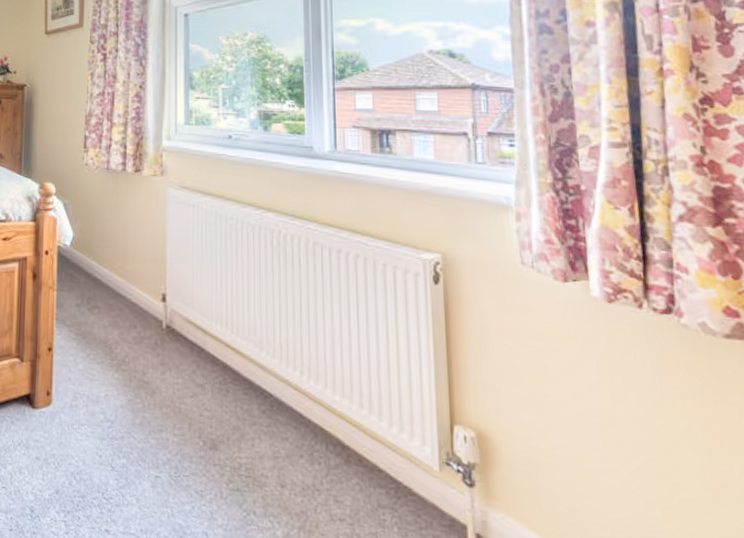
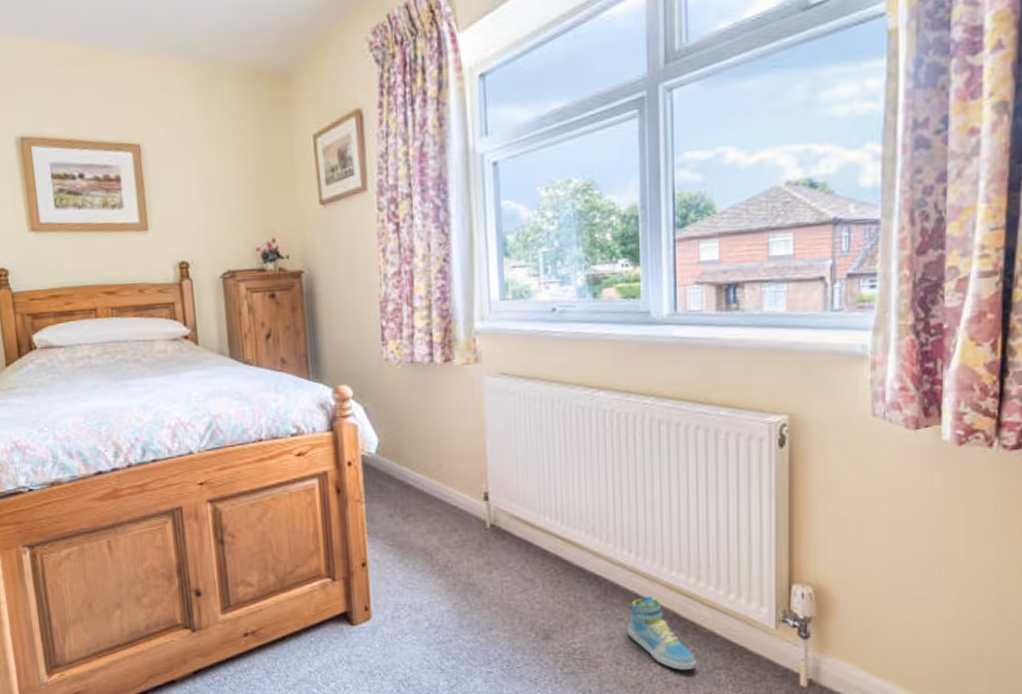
sneaker: none [292,417,361,505] -> present [627,596,696,670]

